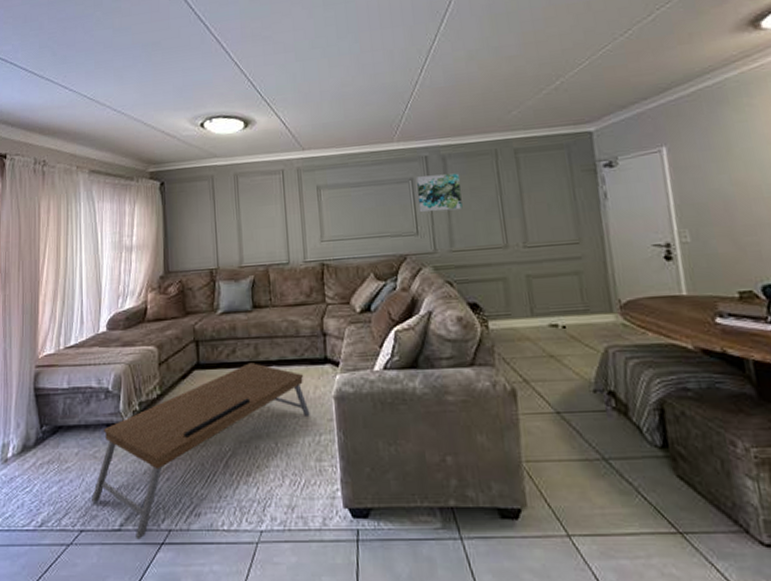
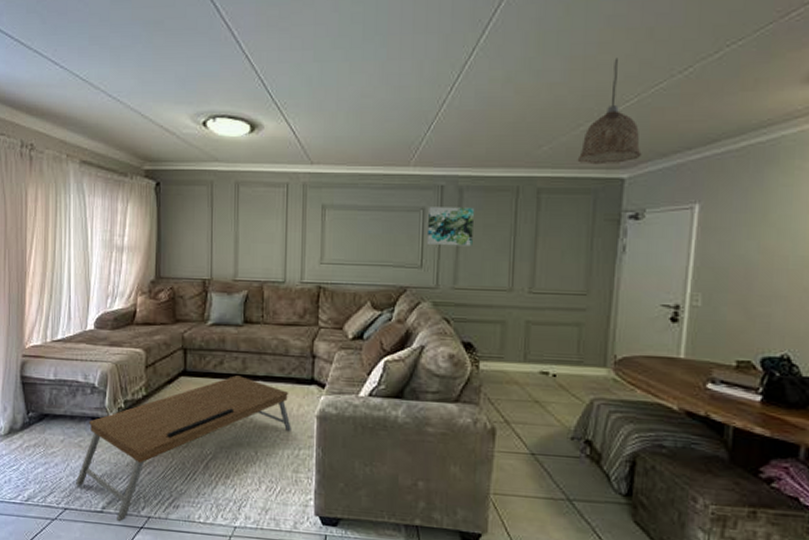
pendant lamp: none [545,29,603,123] -> present [577,58,642,165]

